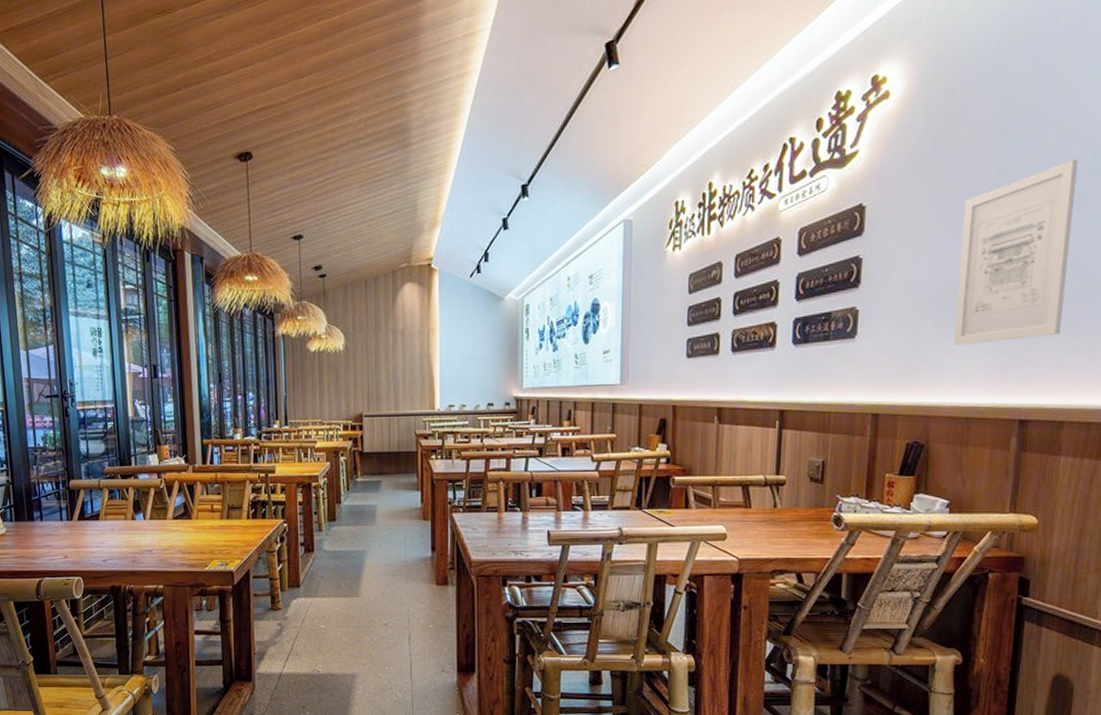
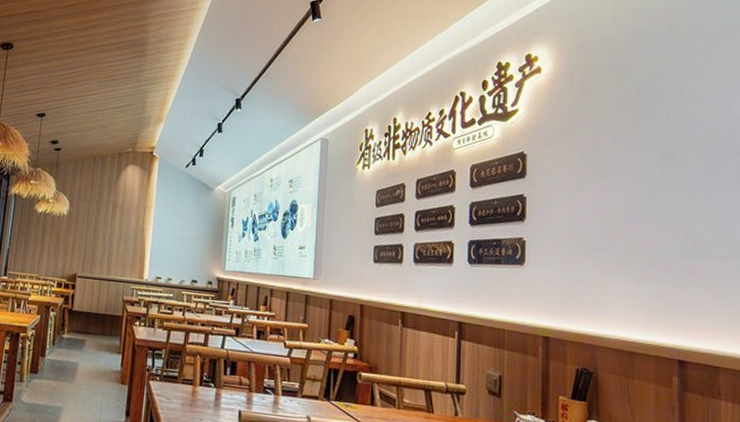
wall art: present [952,159,1078,346] -> none [610,140,705,286]

